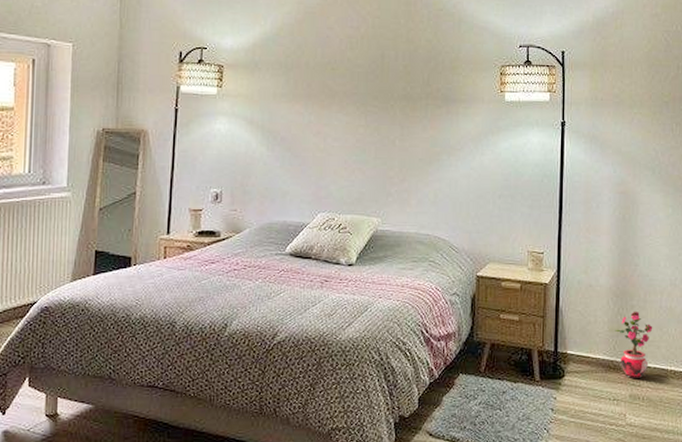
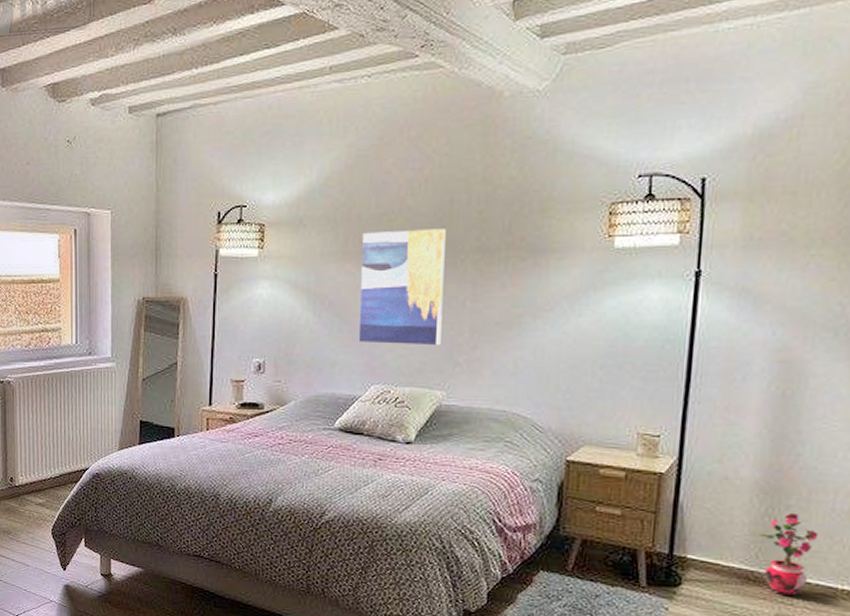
wall art: none [306,78,379,177] -> present [358,229,446,345]

